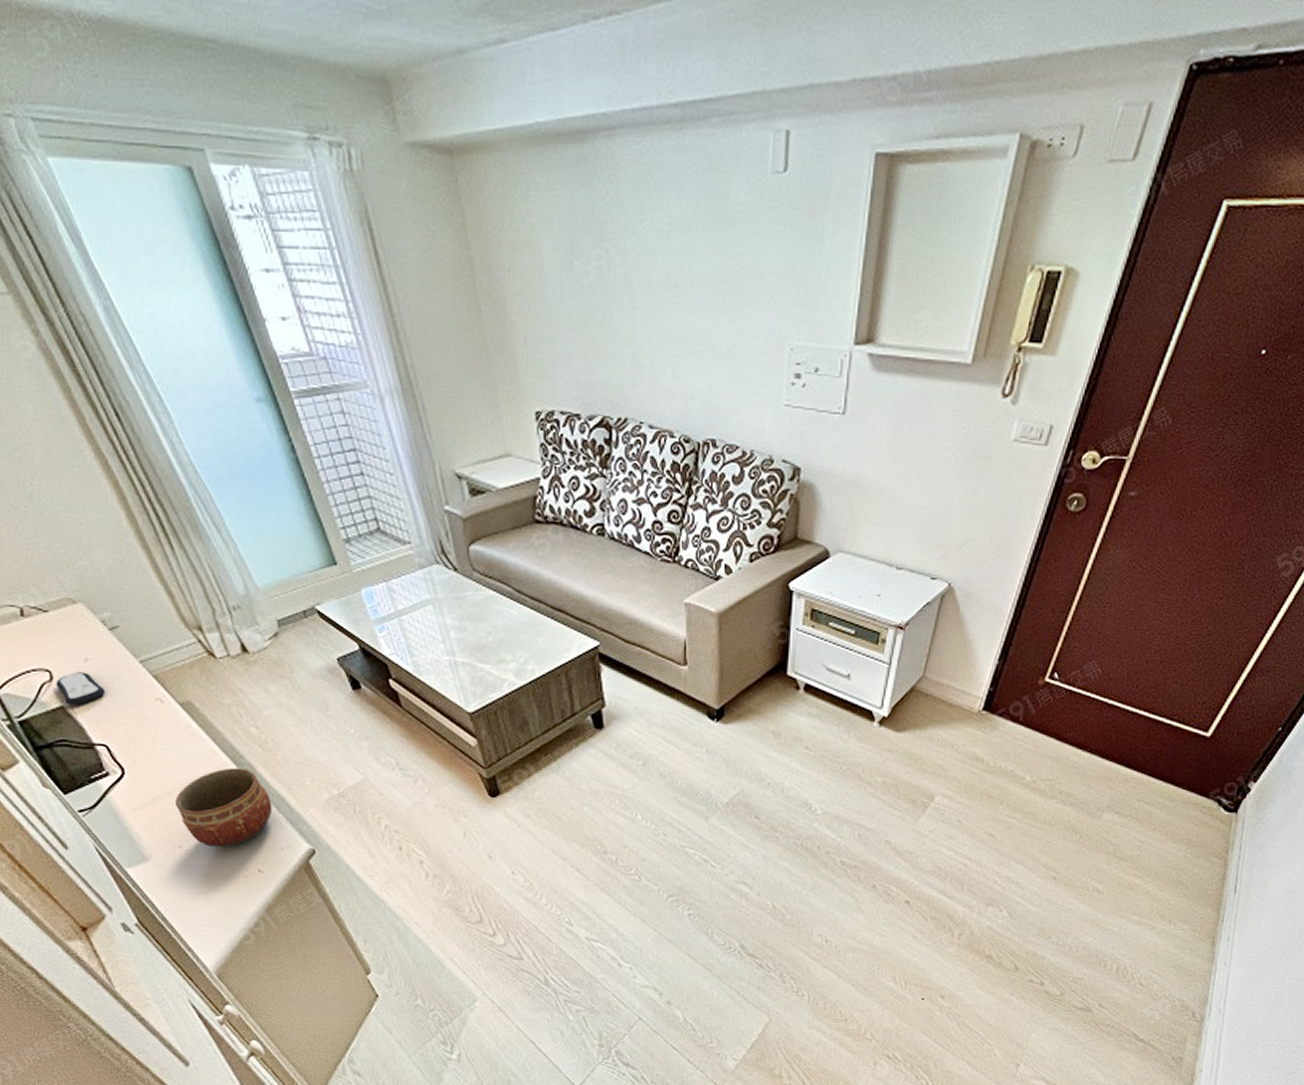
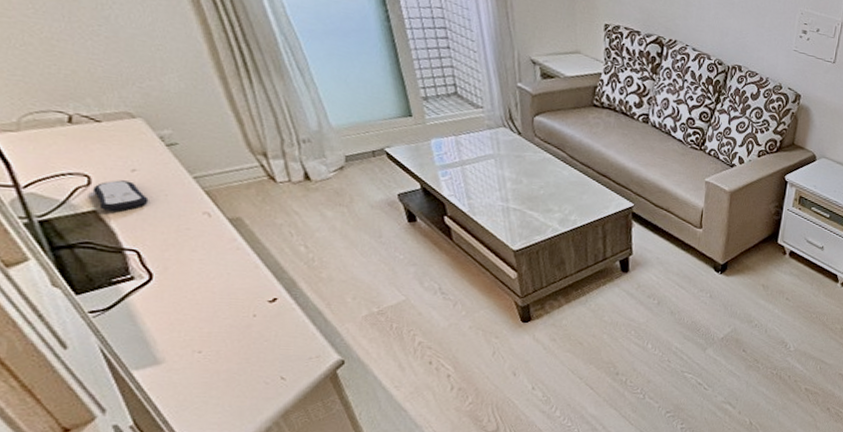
bowl: present [174,768,273,848] -> none [202,281,308,355]

